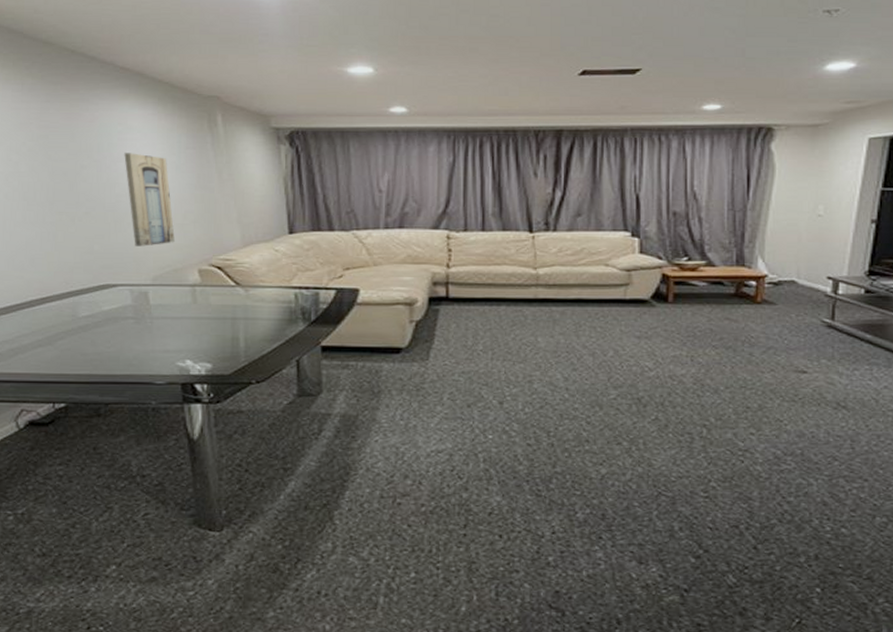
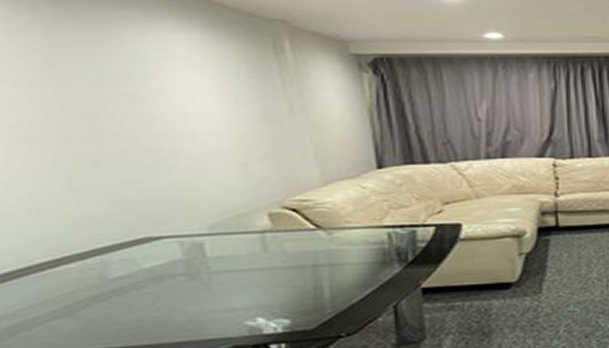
wall art: present [124,153,175,246] -> none [165,83,236,191]

